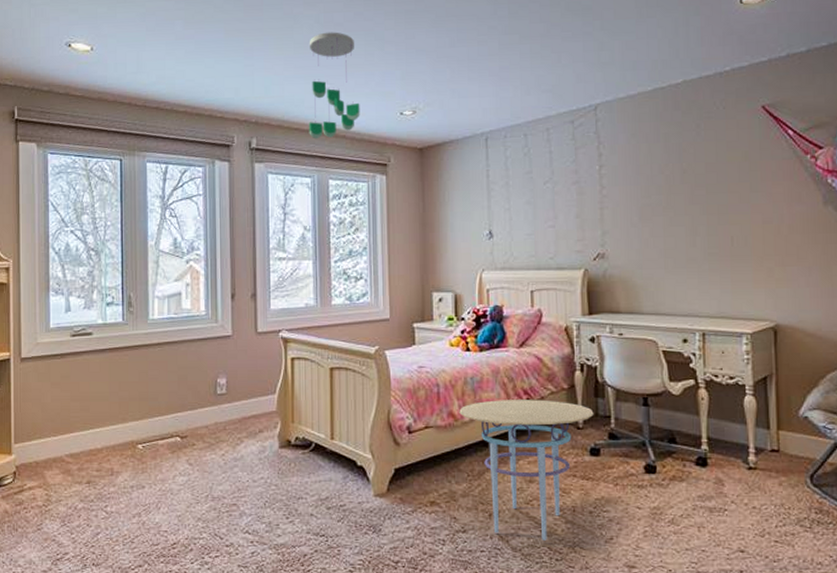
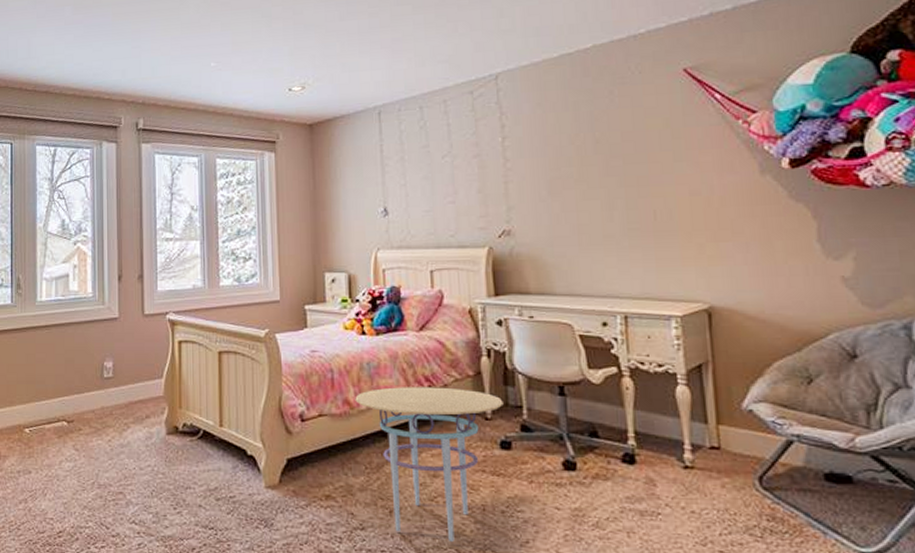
ceiling mobile: present [309,32,360,139] -> none [195,10,248,118]

